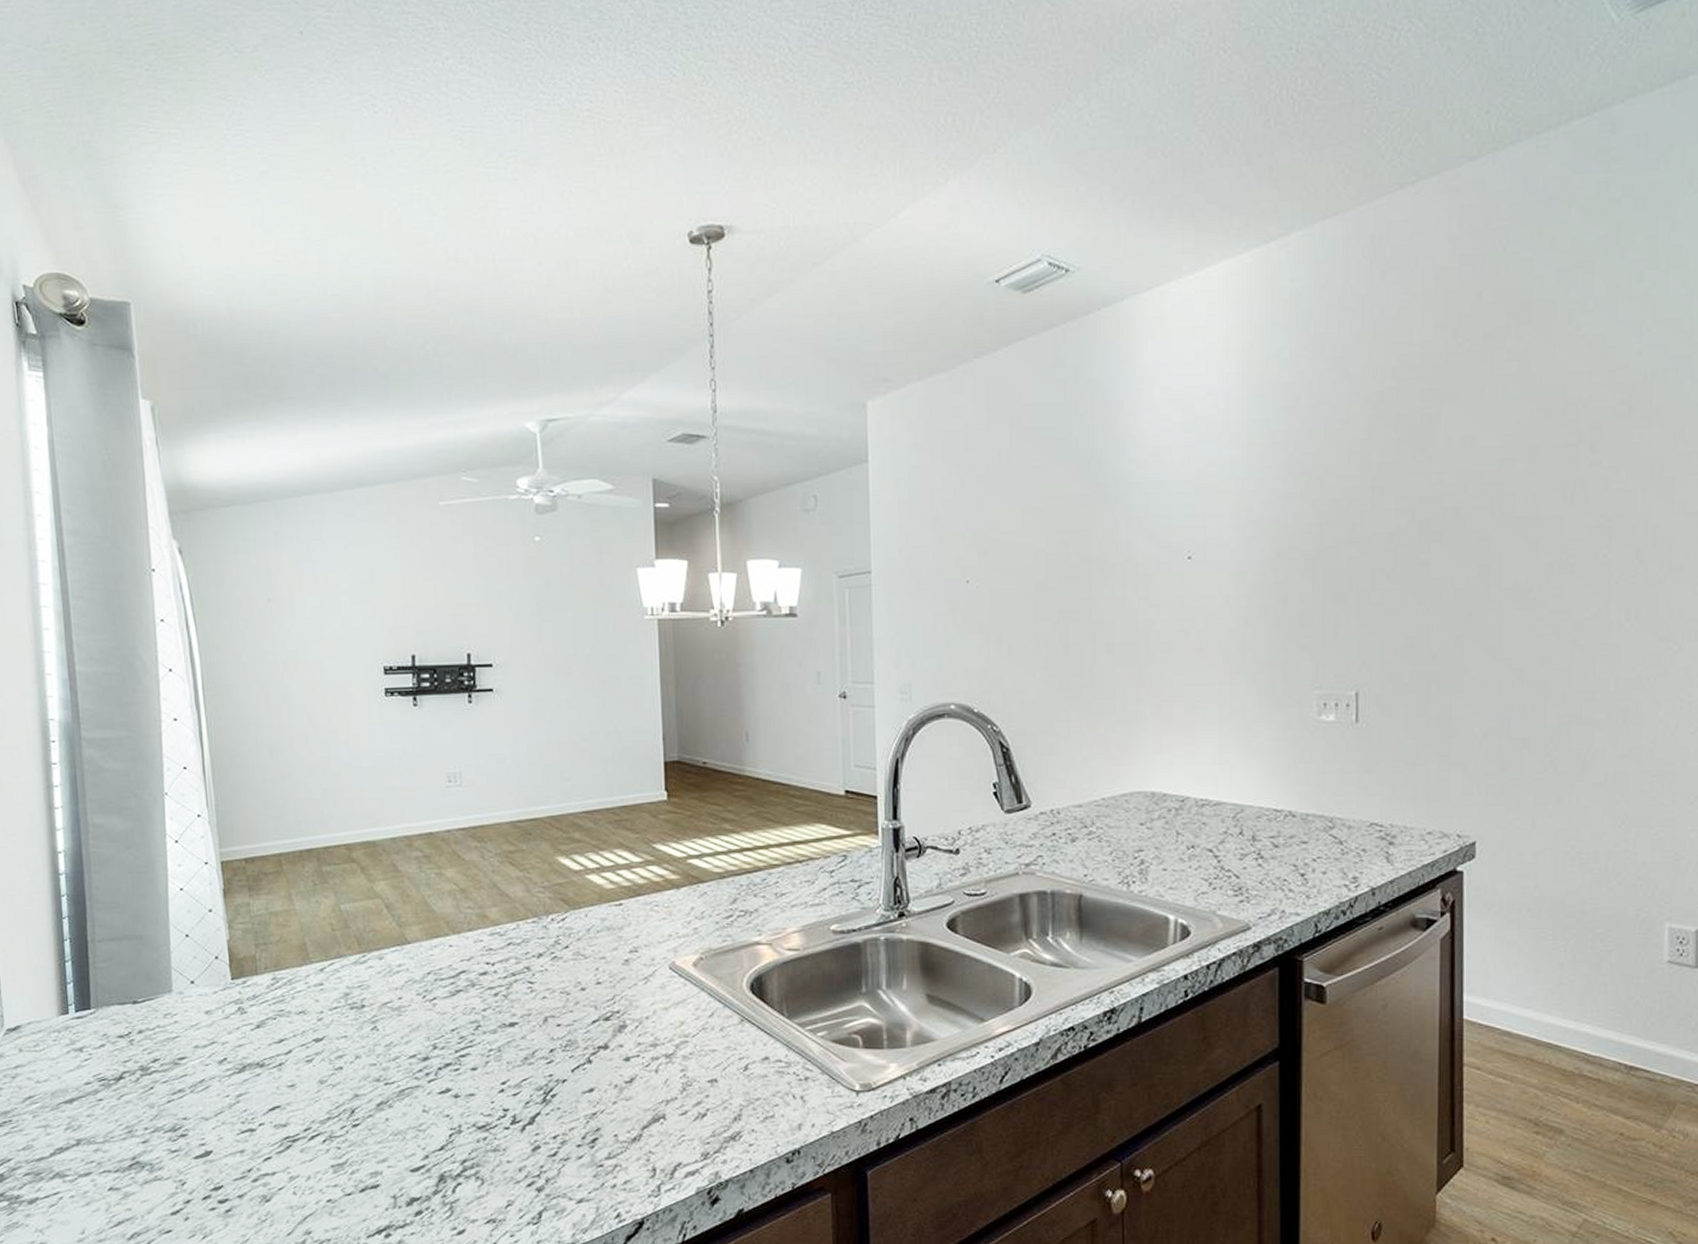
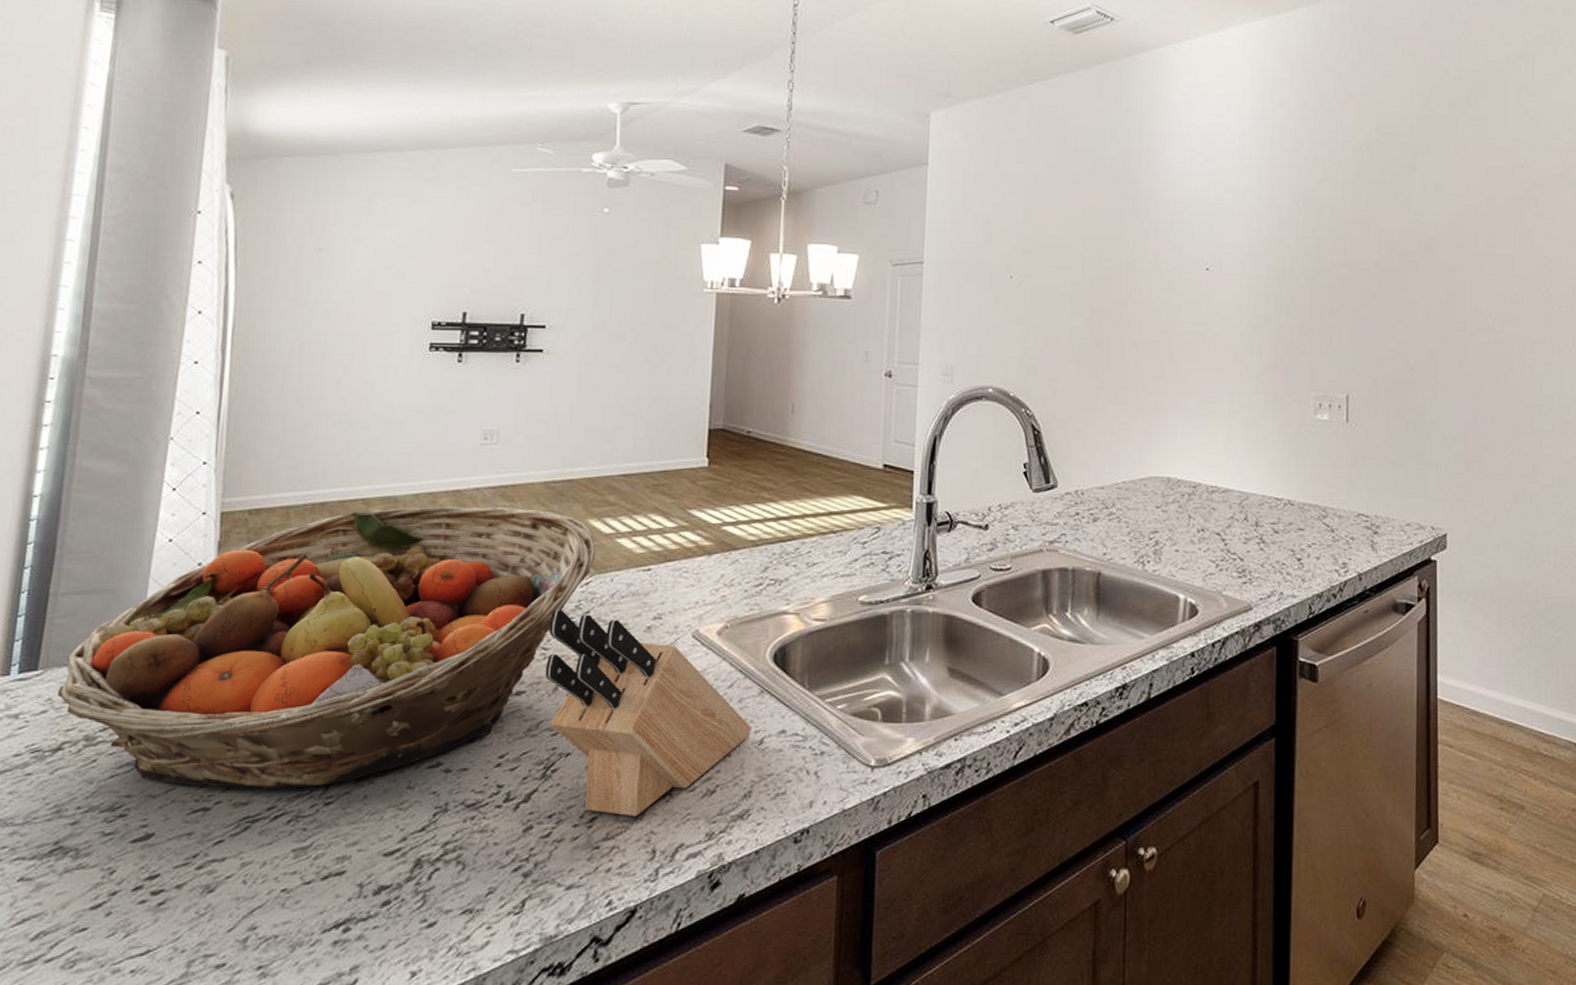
fruit basket: none [110,847,568,1113] -> present [57,506,596,790]
knife block: none [532,944,735,1137] -> present [545,608,751,816]

